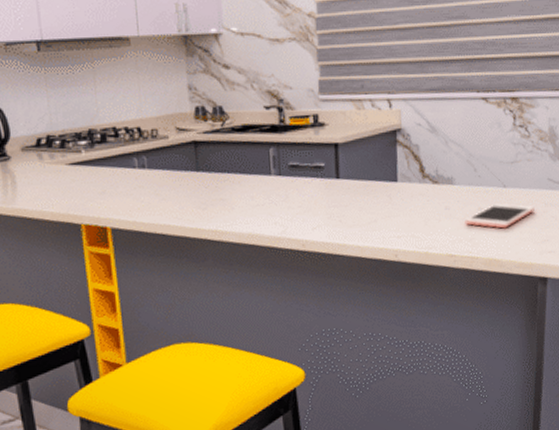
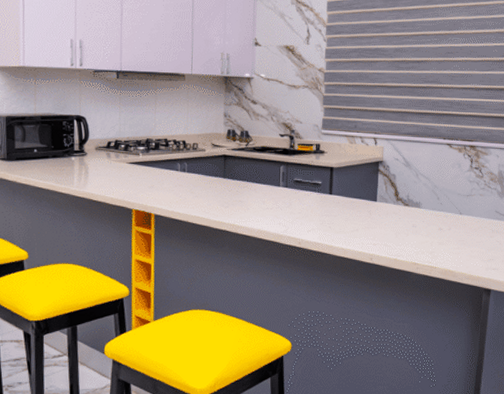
cell phone: present [465,203,535,229] -> none [427,226,483,247]

